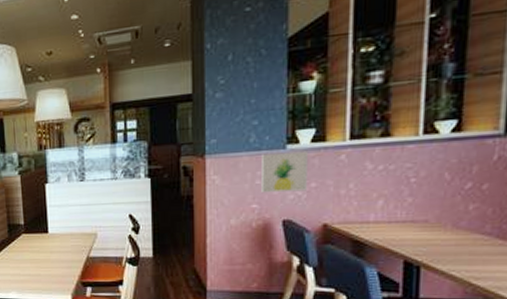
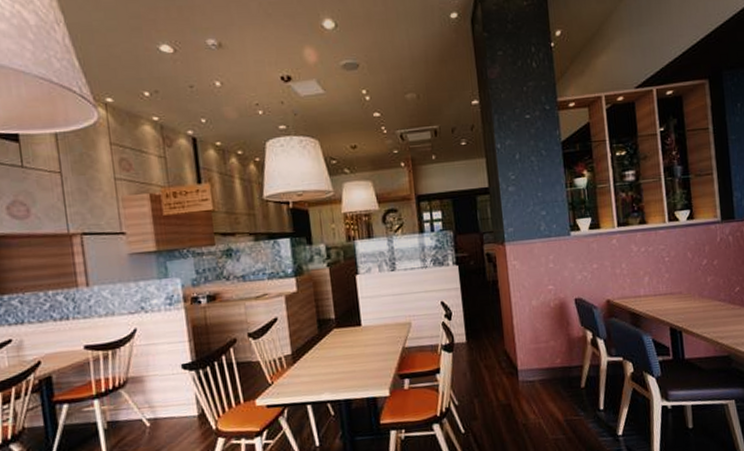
wall art: present [261,151,308,193] -> none [552,237,590,276]

